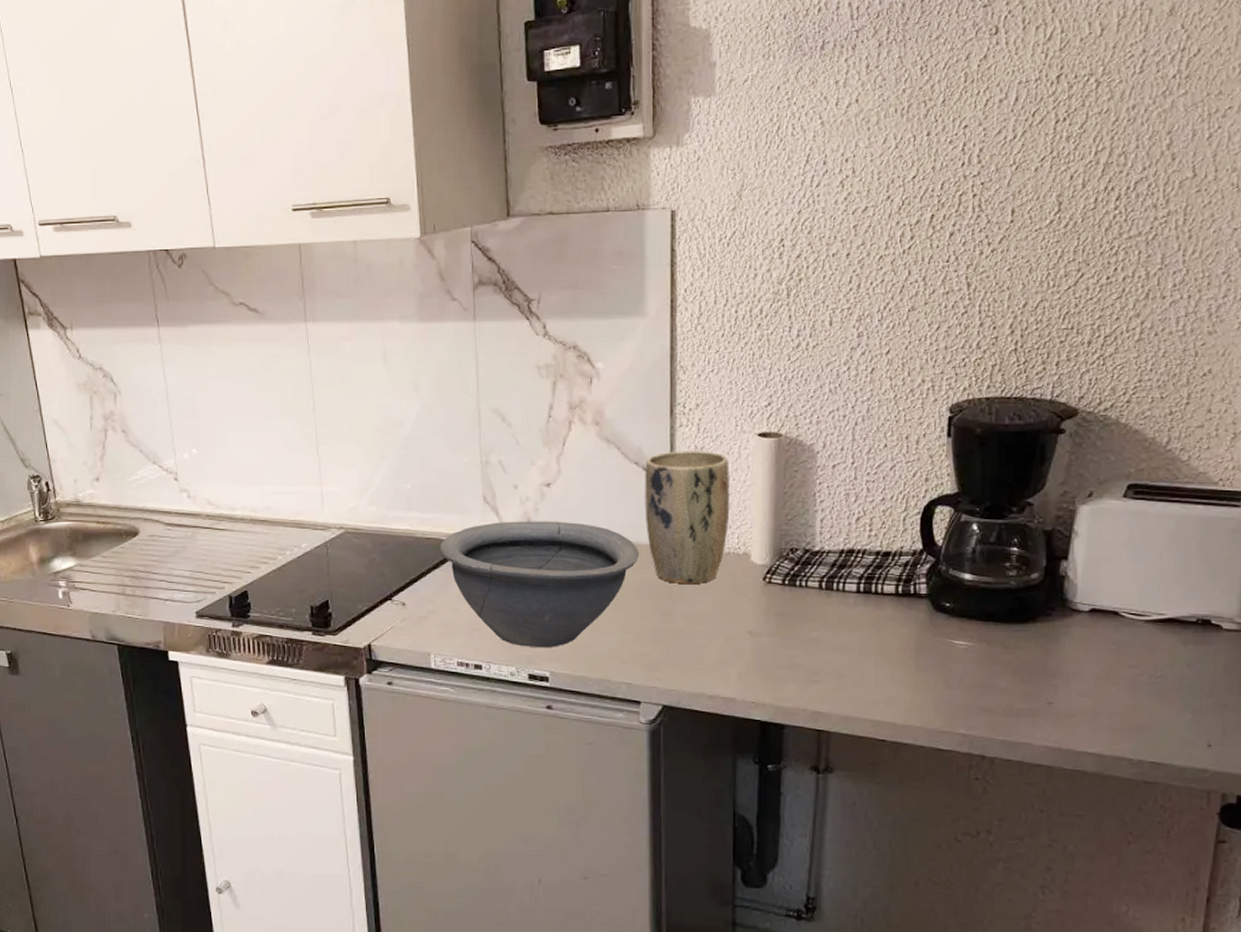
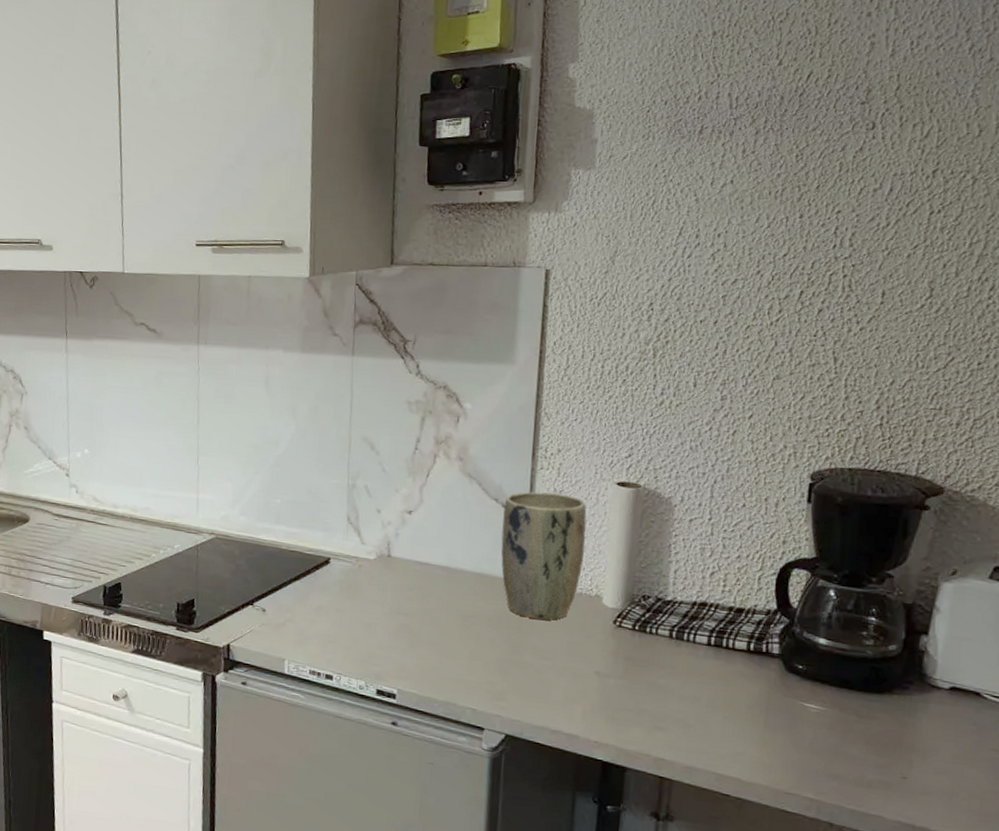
bowl: present [439,521,639,648] -> none [302,542,493,667]

